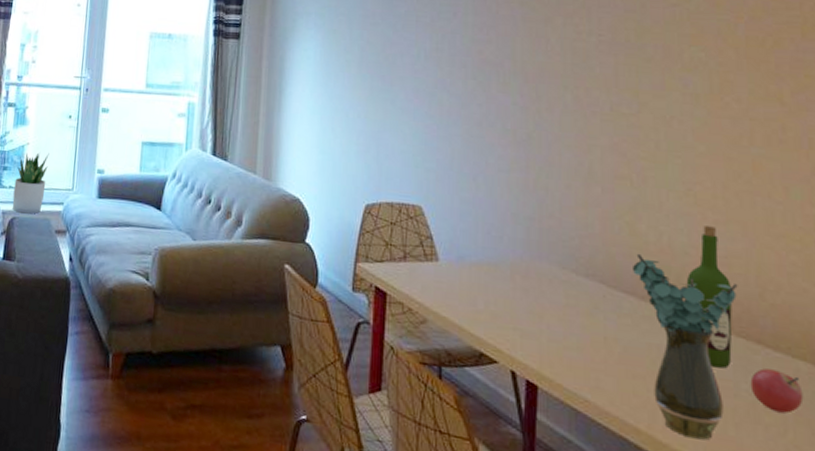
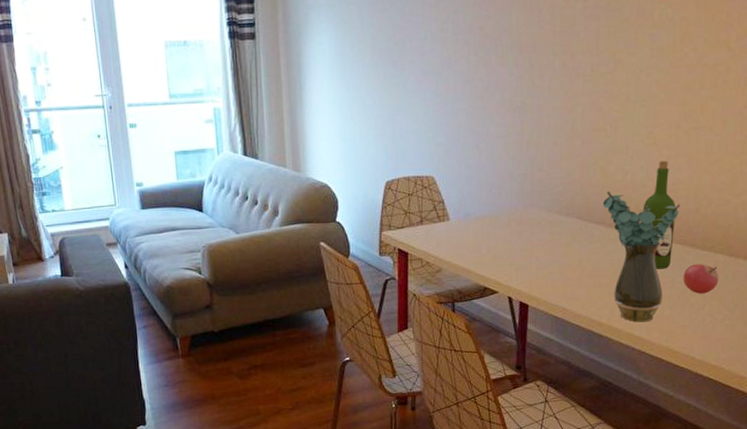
planter: present [12,152,49,214] -> none [56,174,89,233]

